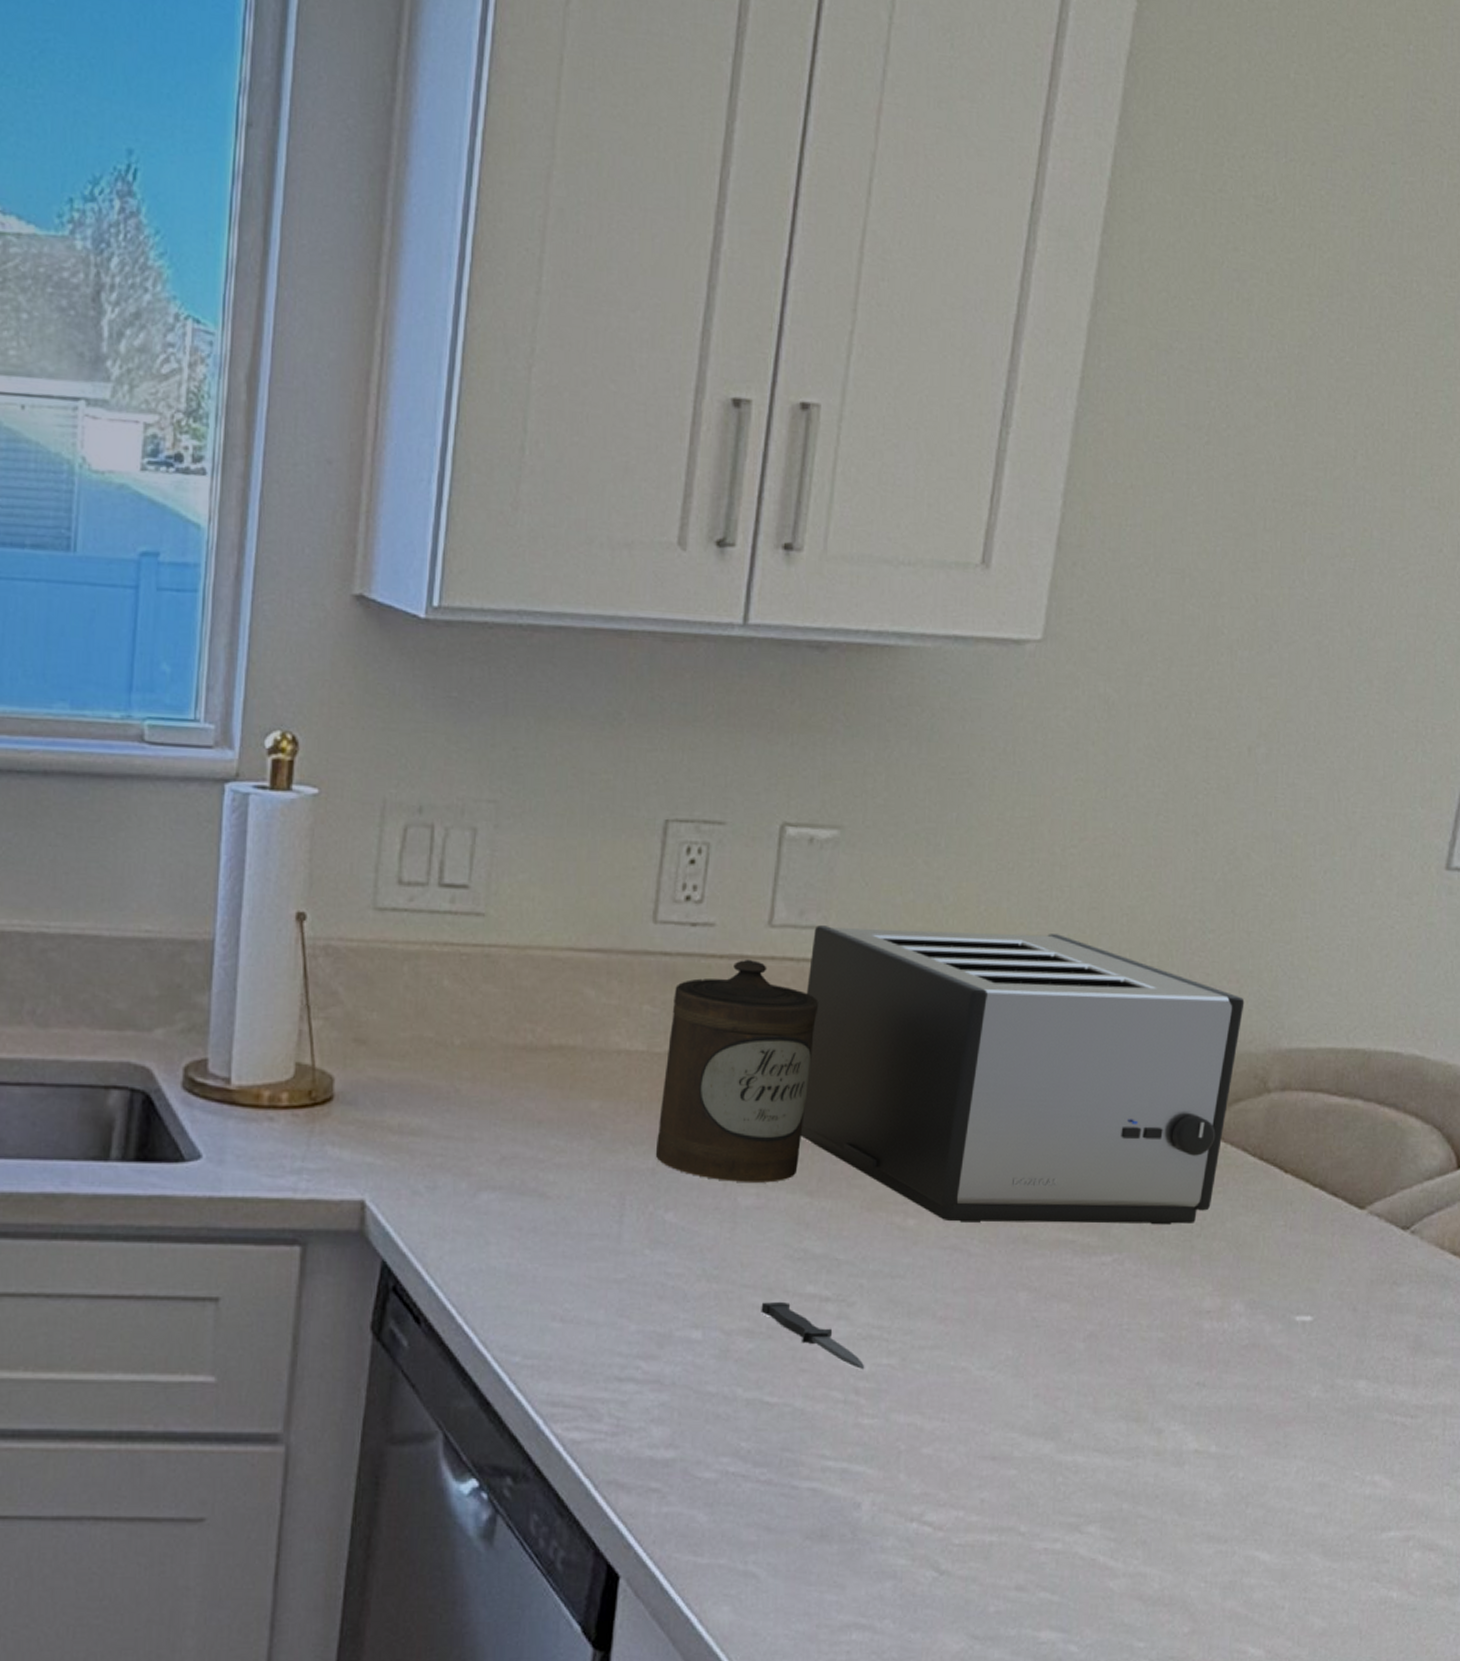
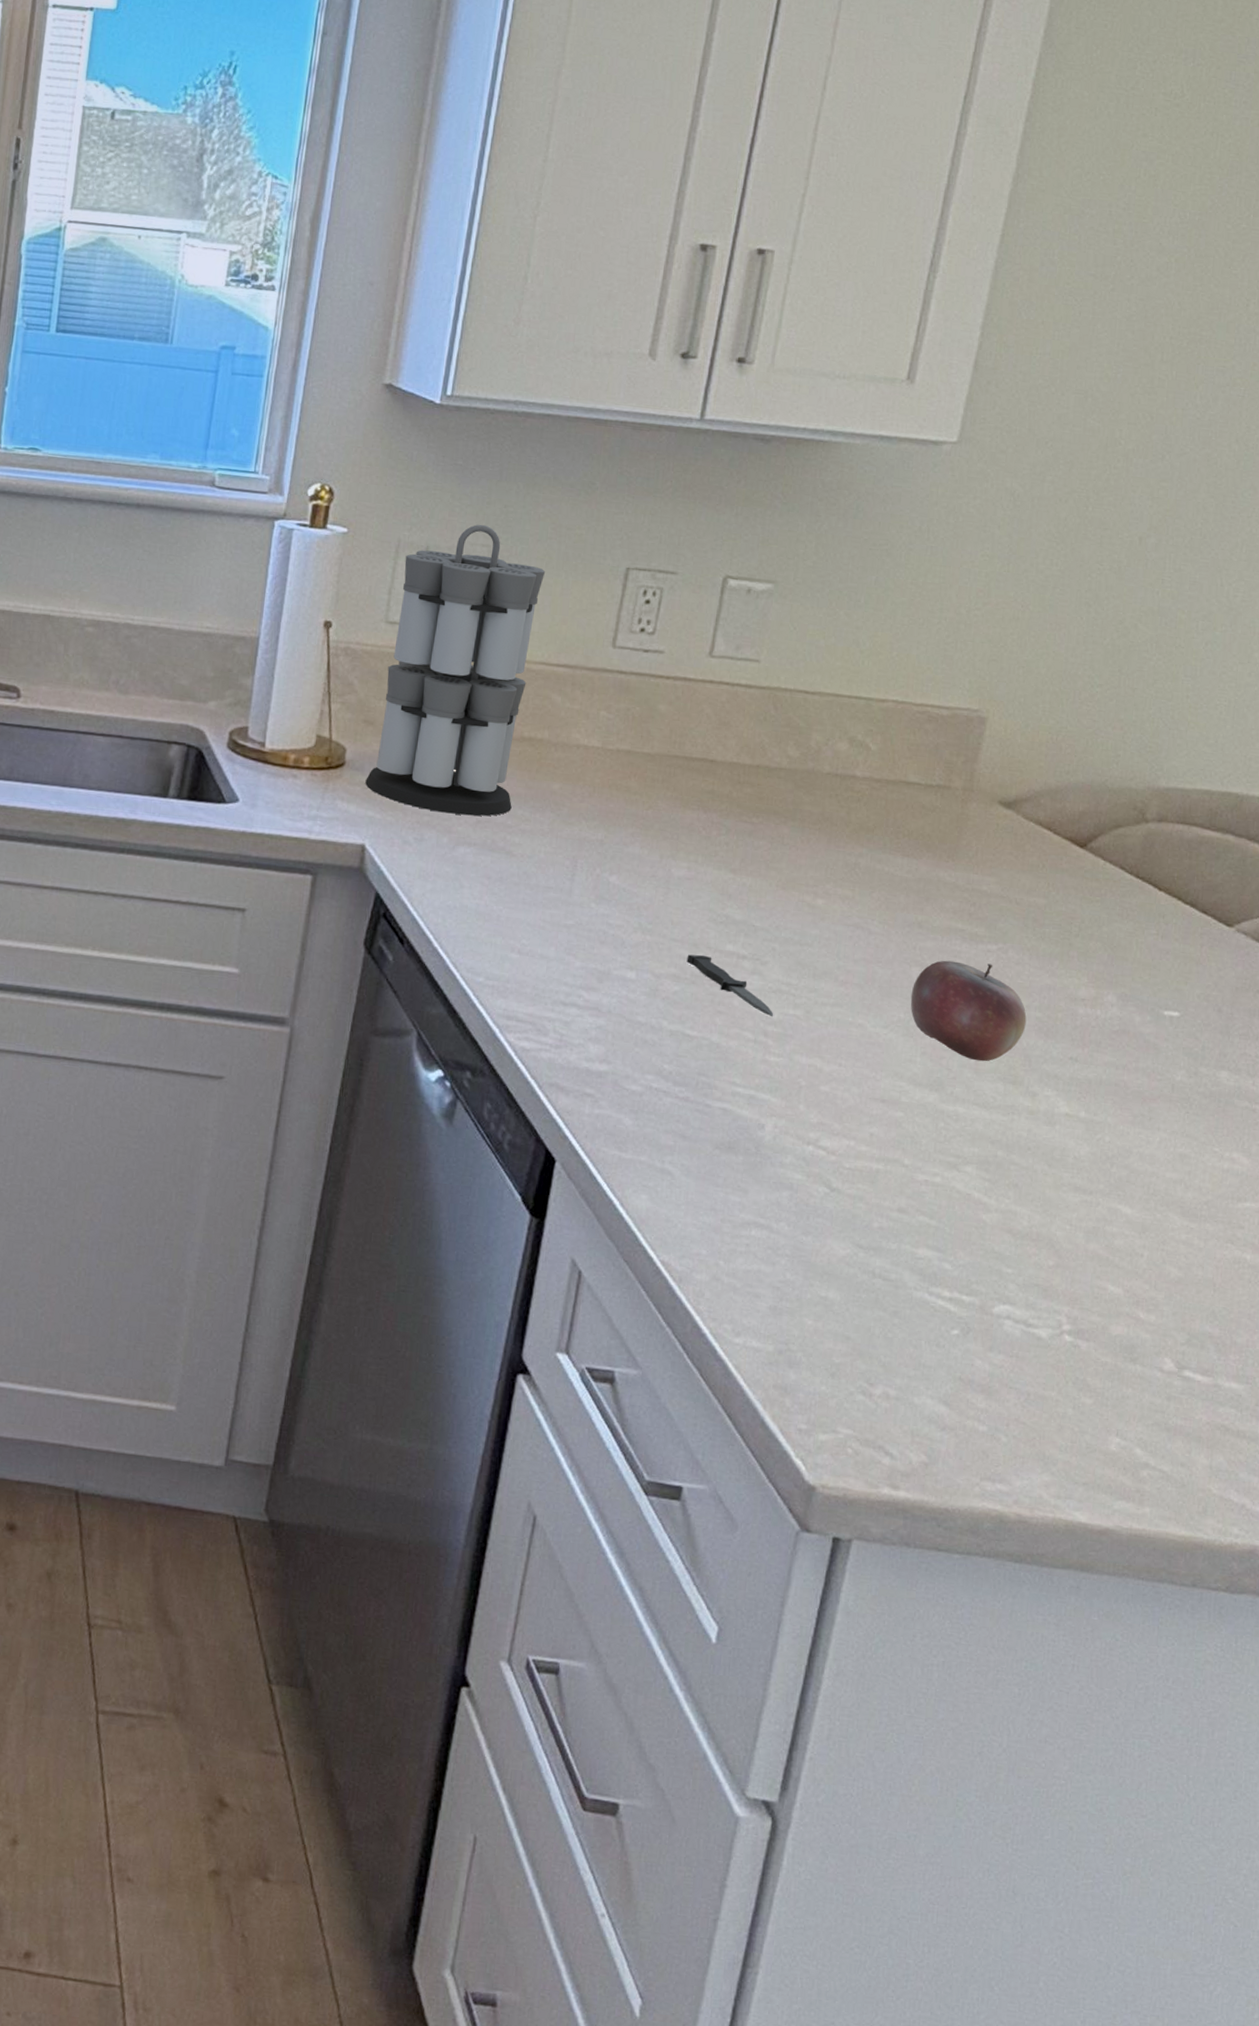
spice rack: none [360,773,568,1152] -> present [365,524,546,816]
canister: present [655,959,819,1183] -> none [604,681,749,860]
toaster: present [800,925,1245,1226] -> none [727,658,1127,926]
apple: none [1018,1279,1148,1398] -> present [910,960,1027,1062]

